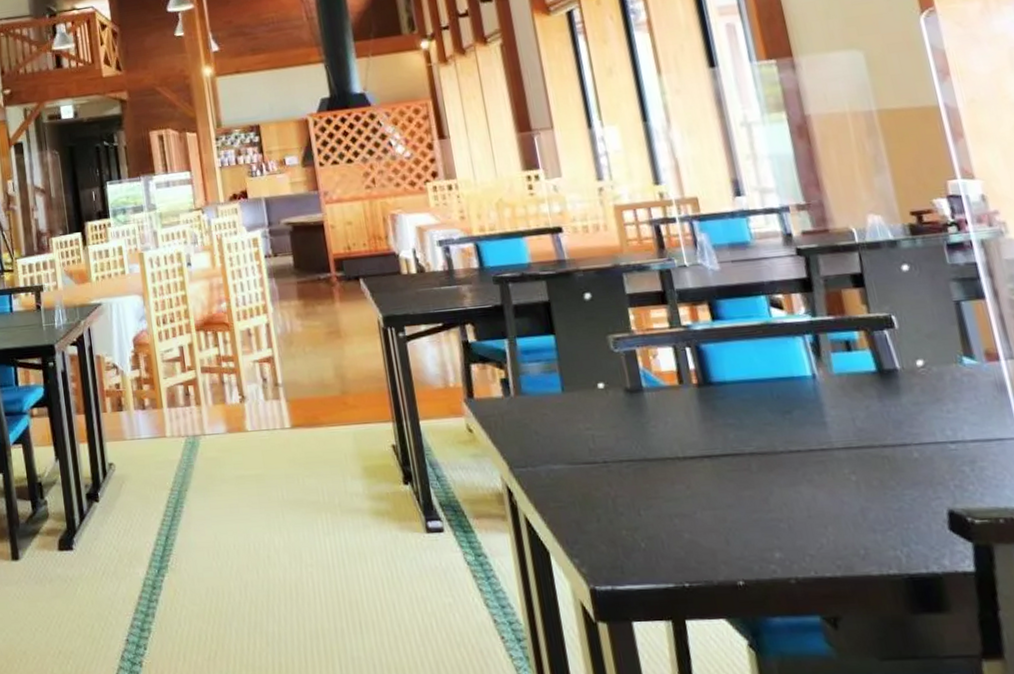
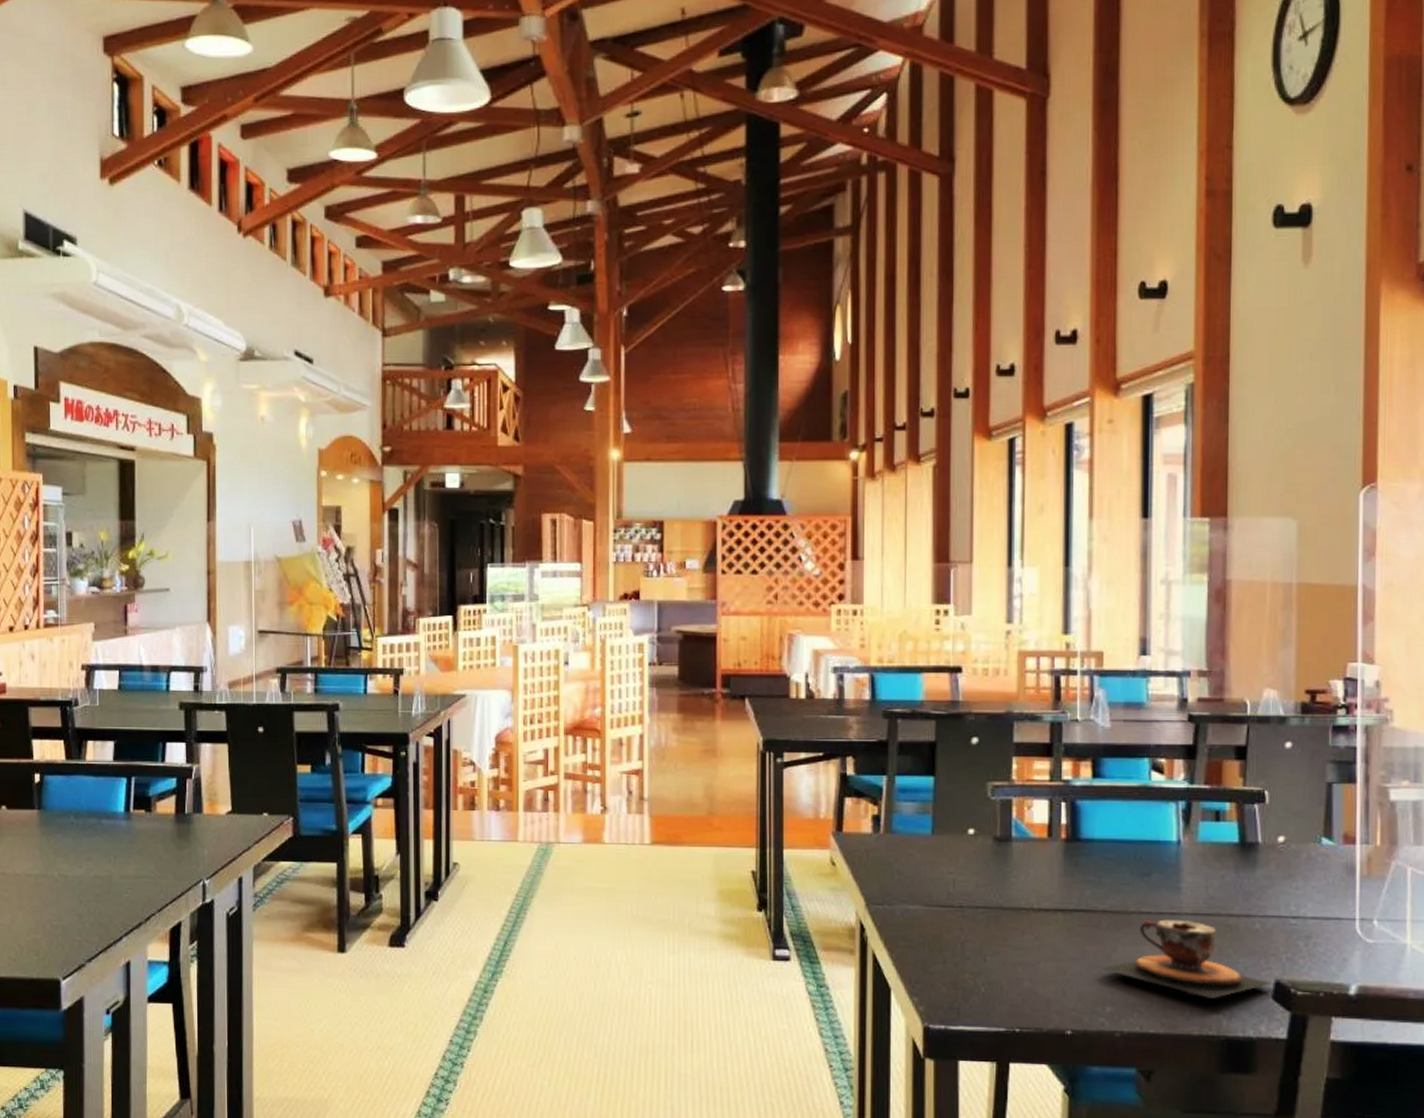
teacup: none [760,455,946,535] -> present [1100,919,1272,998]

